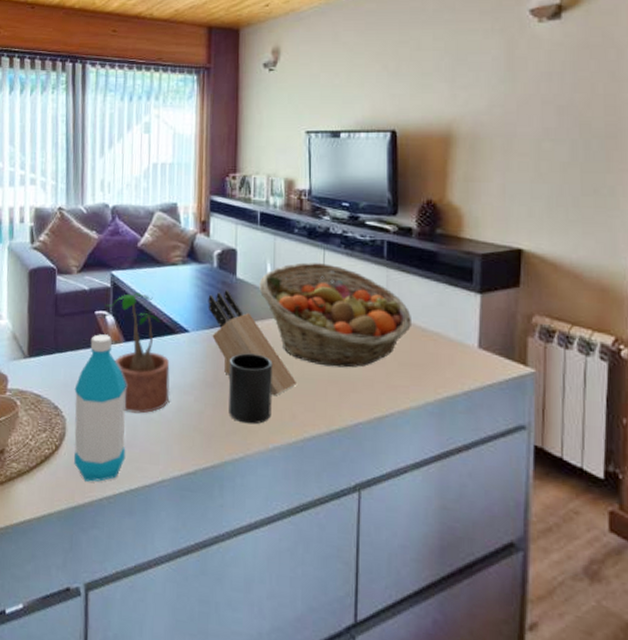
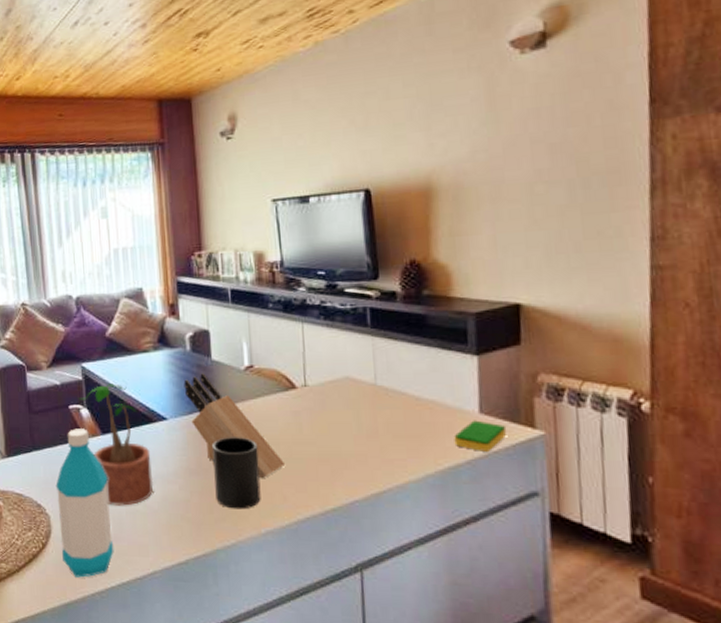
fruit basket: present [259,262,411,368] -> none [236,337,404,445]
dish sponge: none [454,354,502,386] -> present [454,420,507,453]

